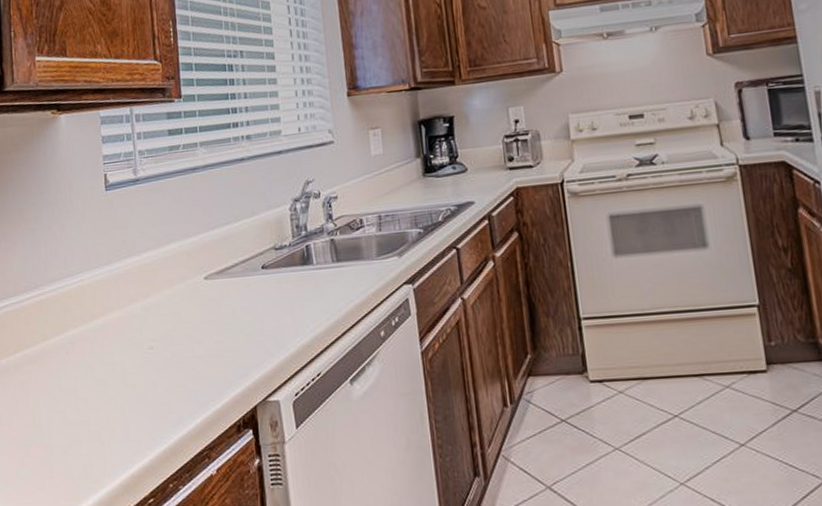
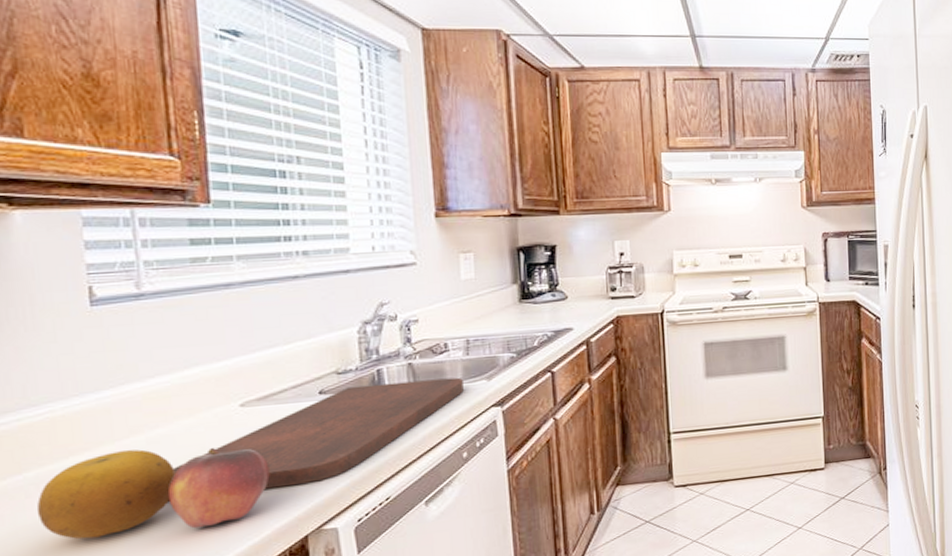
fruit: none [72,316,162,394] -> present [36,449,177,540]
fruit: none [155,317,227,392] -> present [167,448,270,529]
cutting board: none [159,253,379,358] -> present [172,377,464,489]

